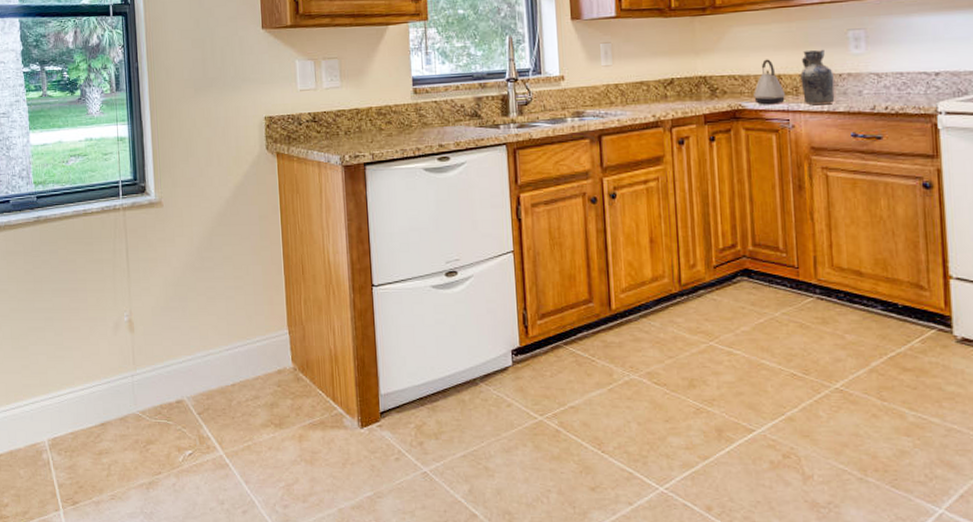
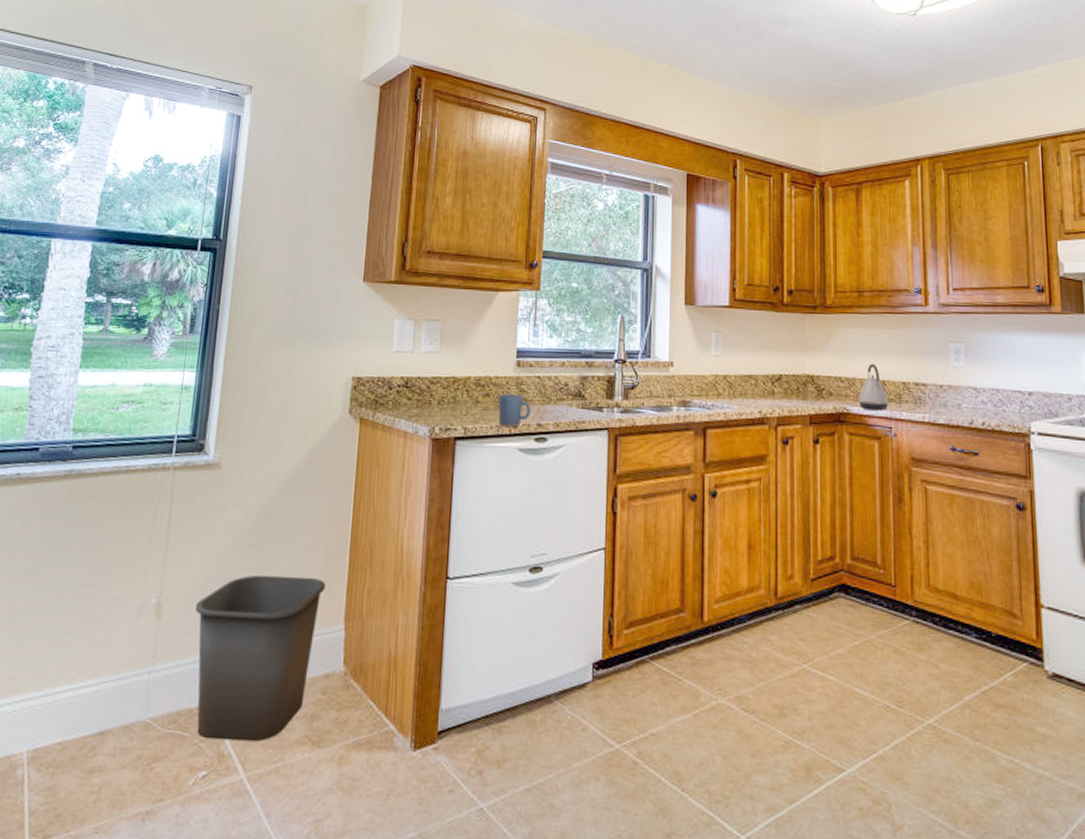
waste bin: none [161,292,267,425] -> present [196,574,326,741]
mug: none [399,120,431,150] -> present [498,394,531,427]
ceramic jug: present [800,49,835,106] -> none [903,358,936,416]

